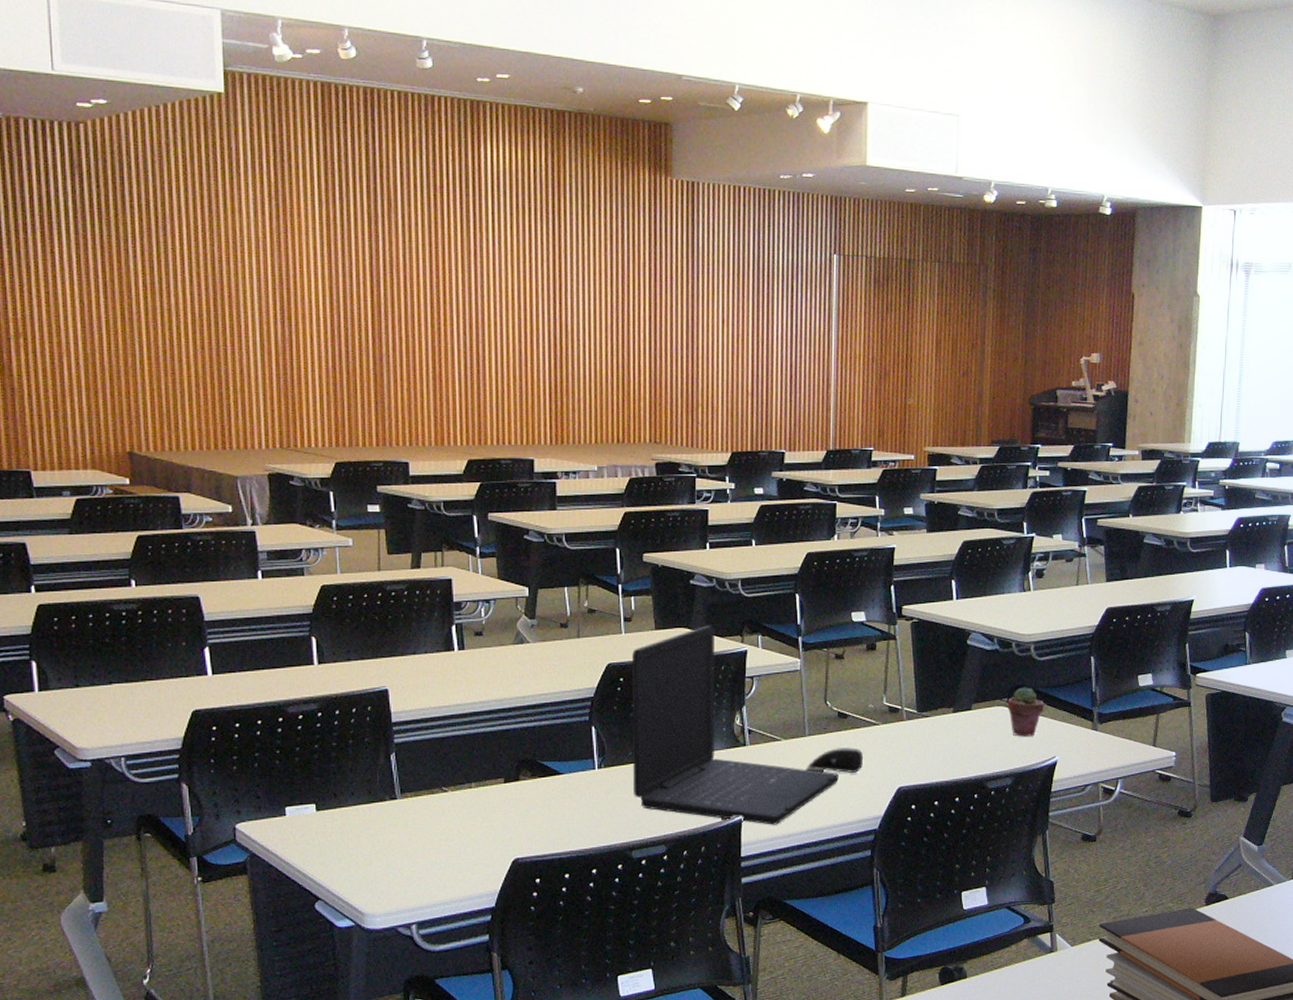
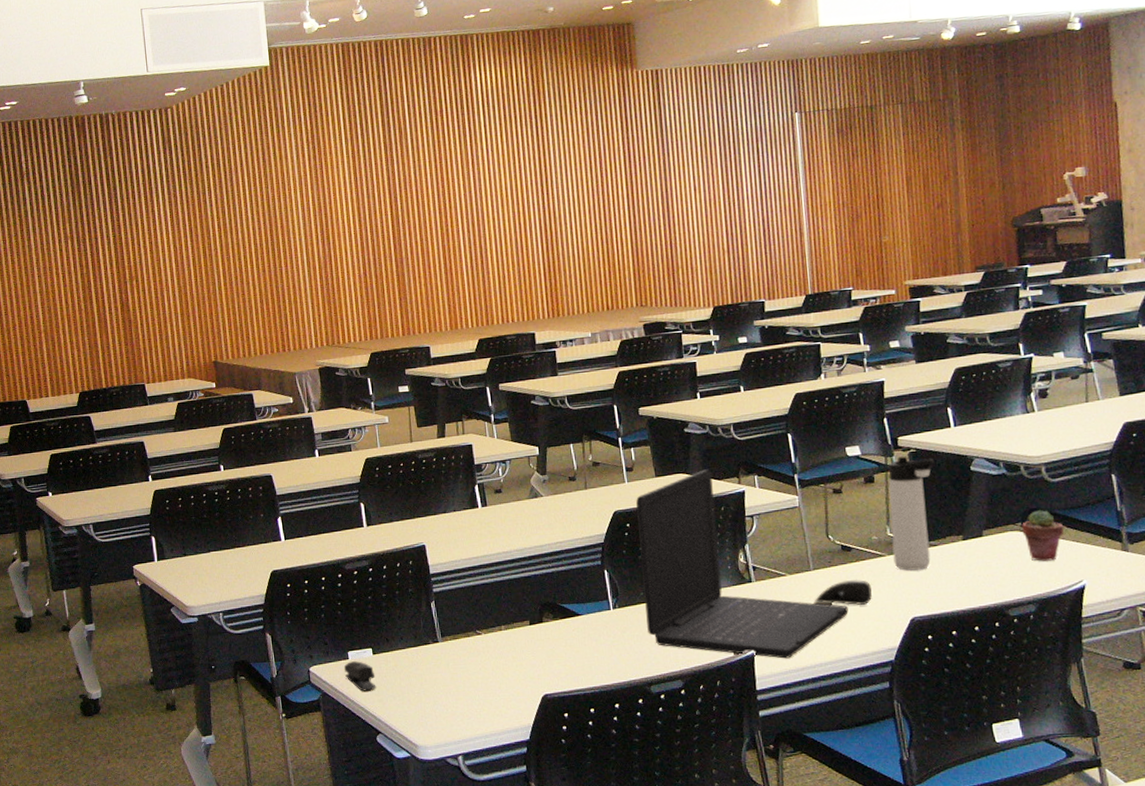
stapler: none [279,818,318,853] -> present [344,661,376,691]
thermos bottle: none [887,625,934,740] -> present [888,456,934,571]

